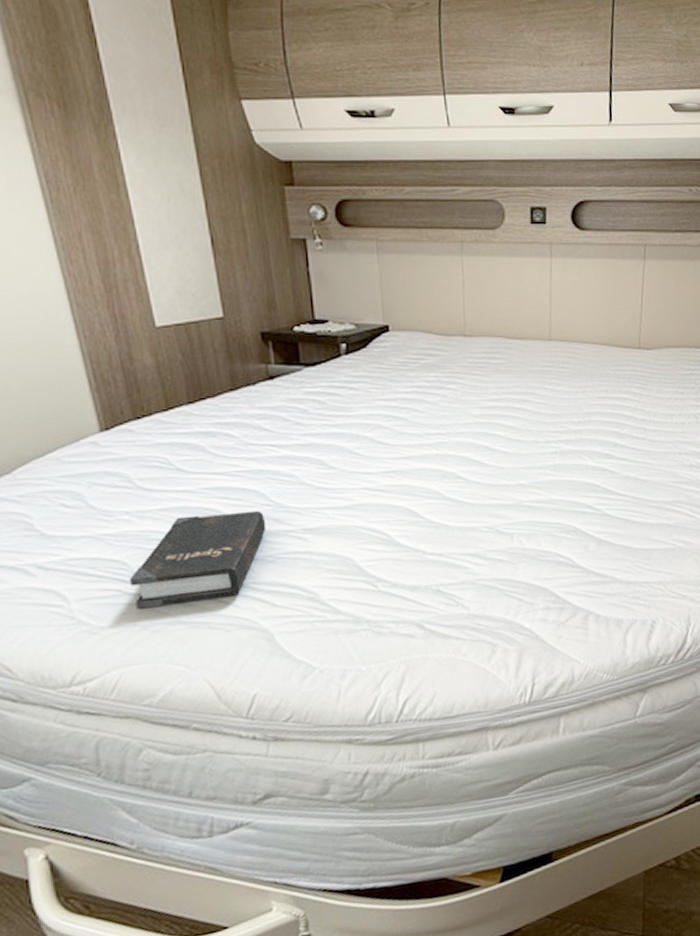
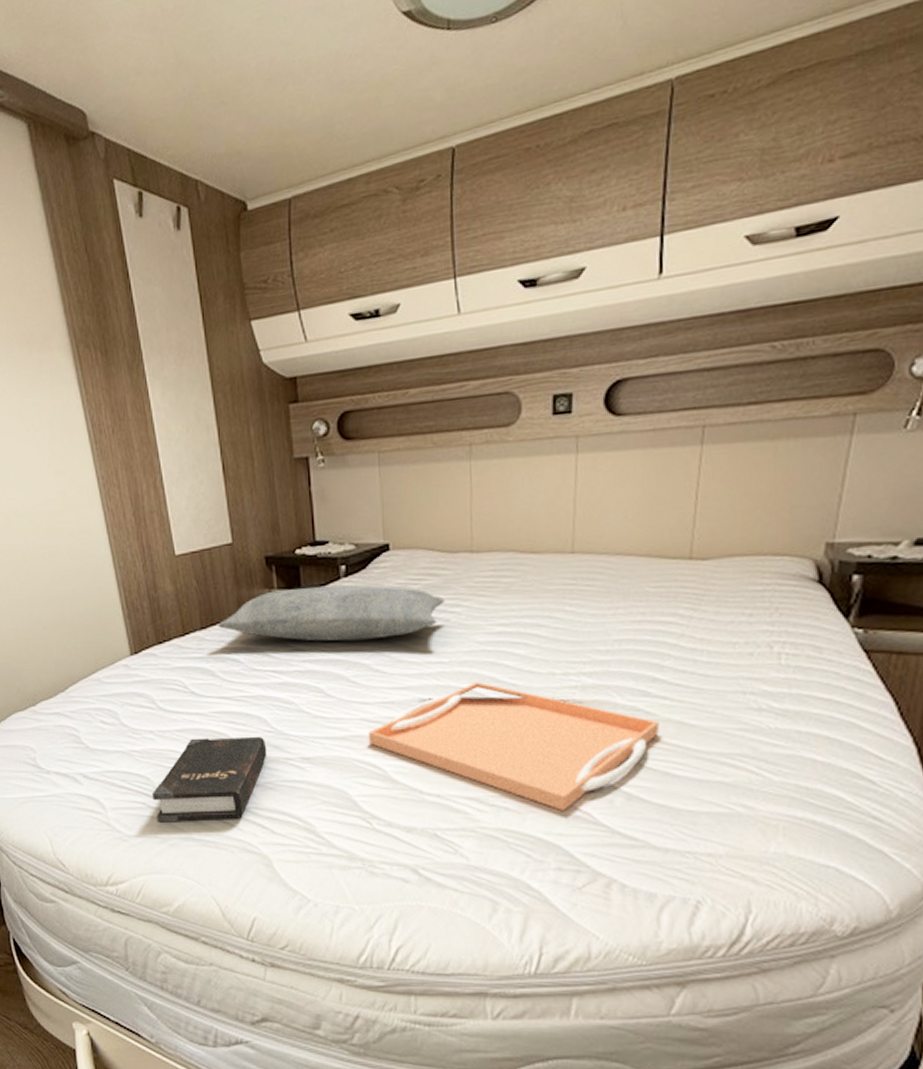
pillow: none [208,362,442,416] -> present [218,585,445,642]
serving tray: none [372,450,621,558] -> present [368,682,659,810]

